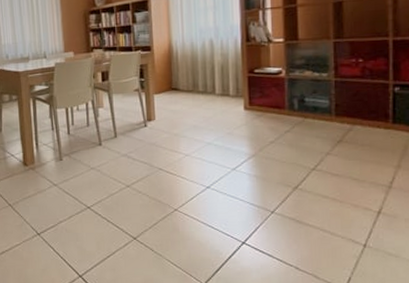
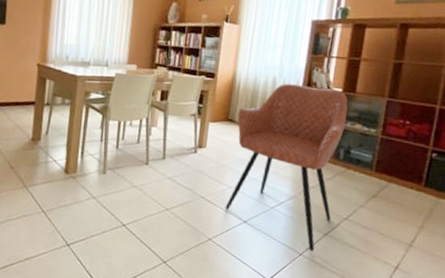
armchair: none [181,40,298,207] -> present [225,83,348,251]

